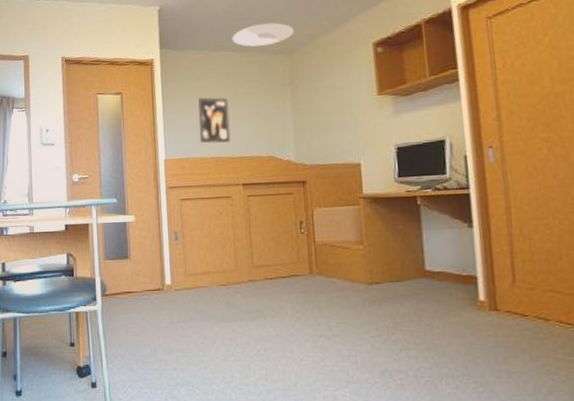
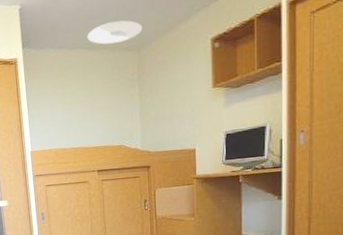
wall art: present [197,97,231,143] -> none [57,93,87,136]

